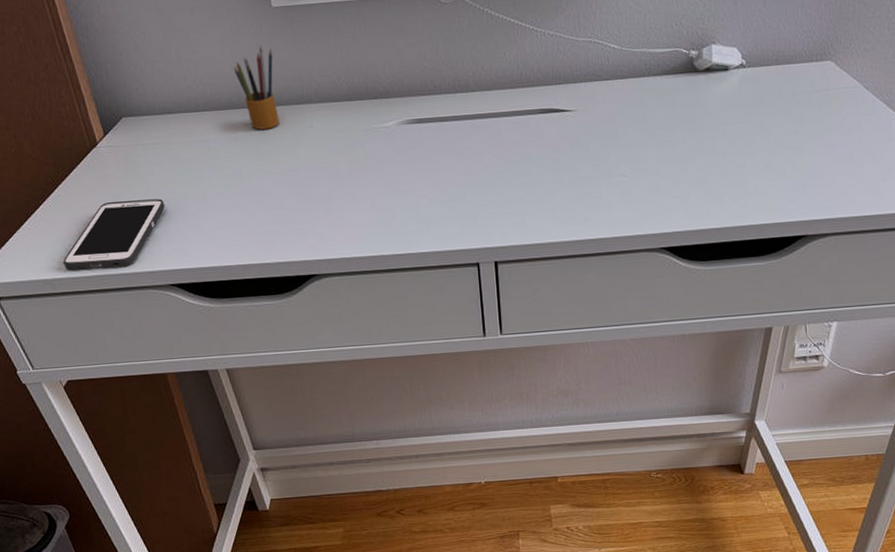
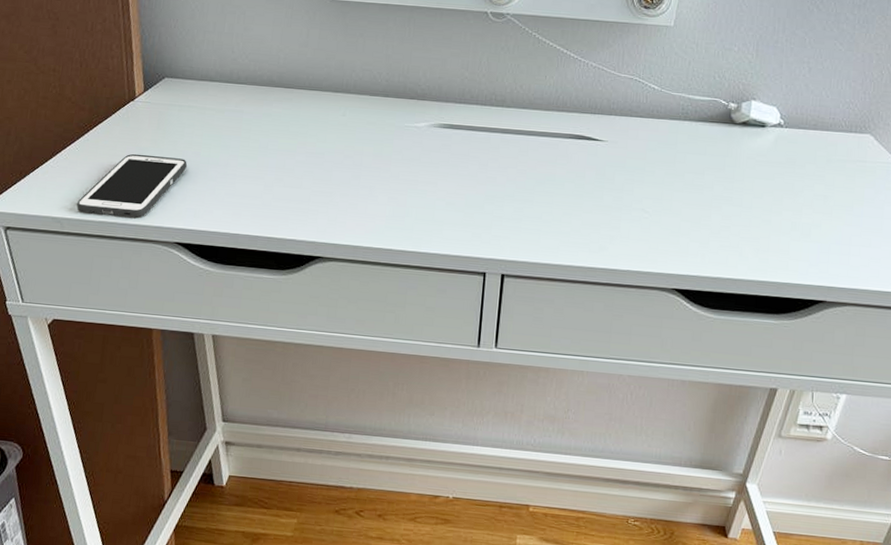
pencil box: present [234,46,280,130] -> none [281,33,321,111]

